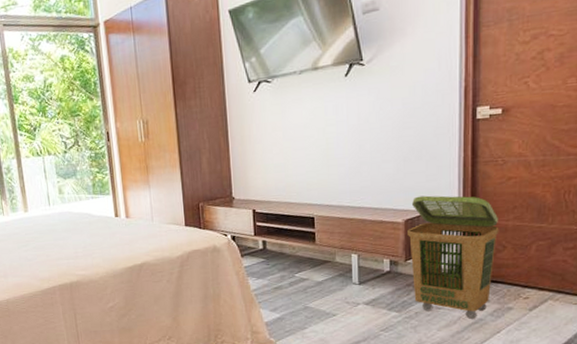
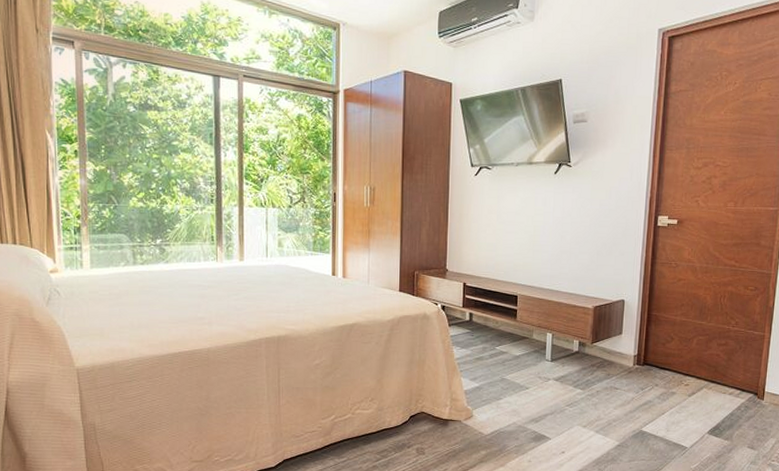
laundry basket: present [407,195,499,319] -> none [595,287,669,400]

